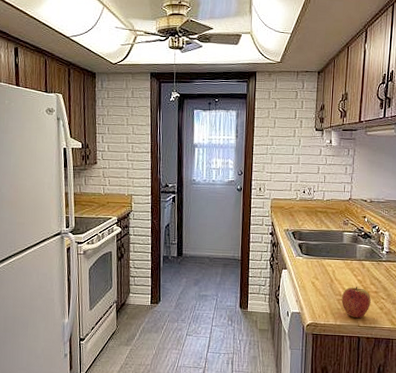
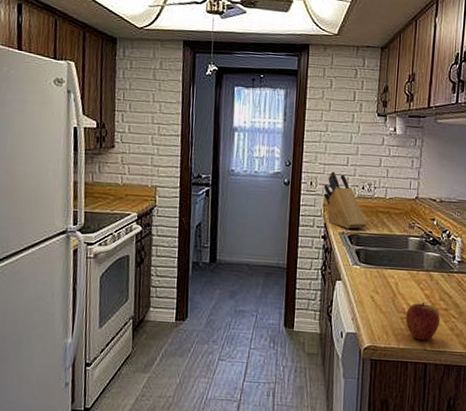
knife block: none [270,178,307,227] -> present [323,171,367,229]

